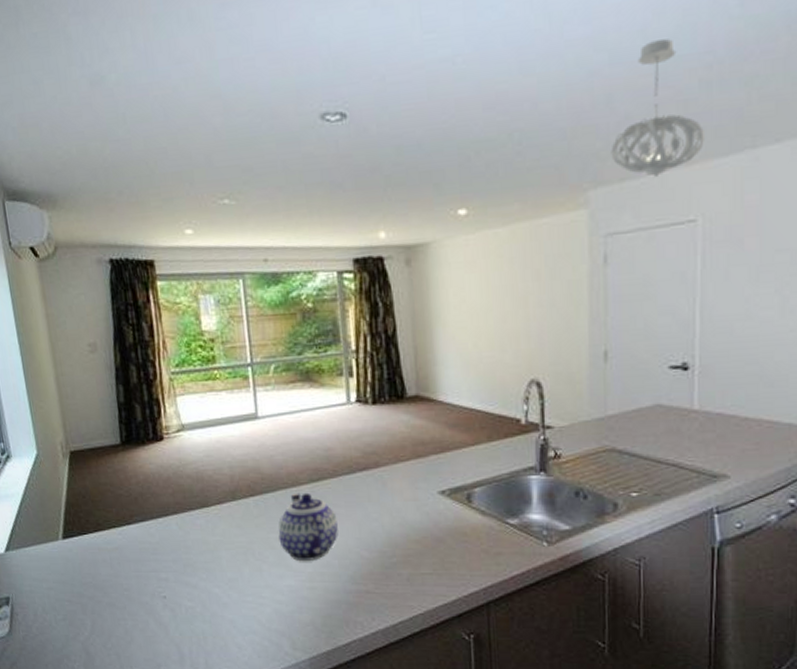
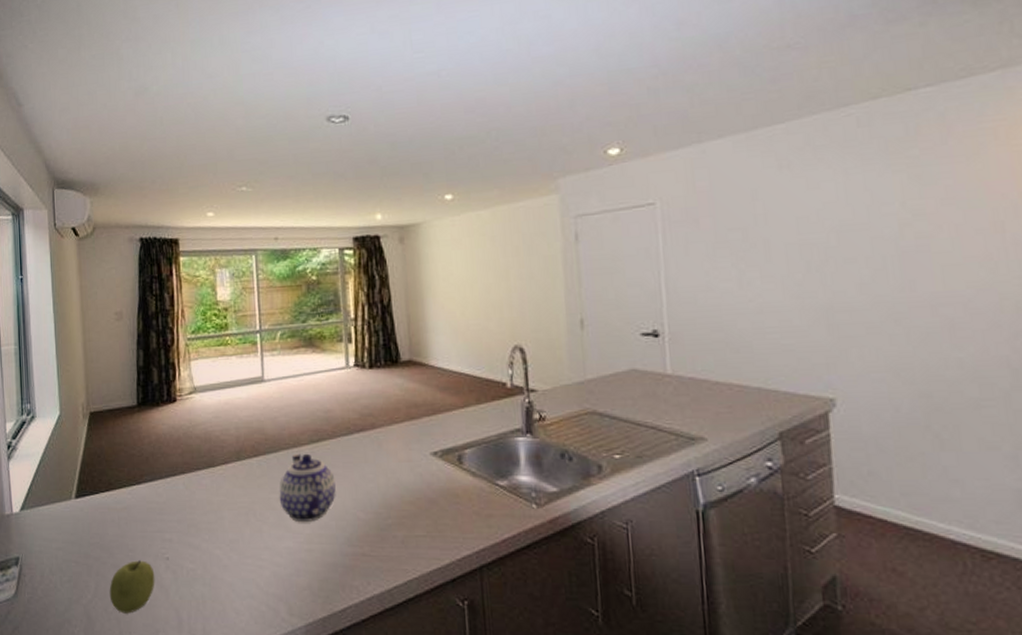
fruit: none [106,599,154,649] -> present [109,560,155,614]
pendant light: present [611,39,704,178] -> none [575,56,657,168]

